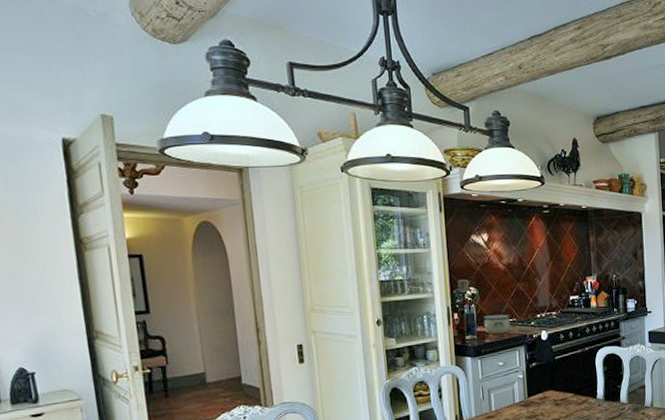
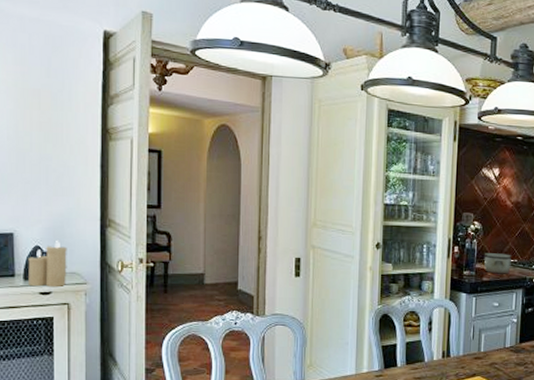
candle: none [13,360,58,411] -> present [28,241,67,288]

